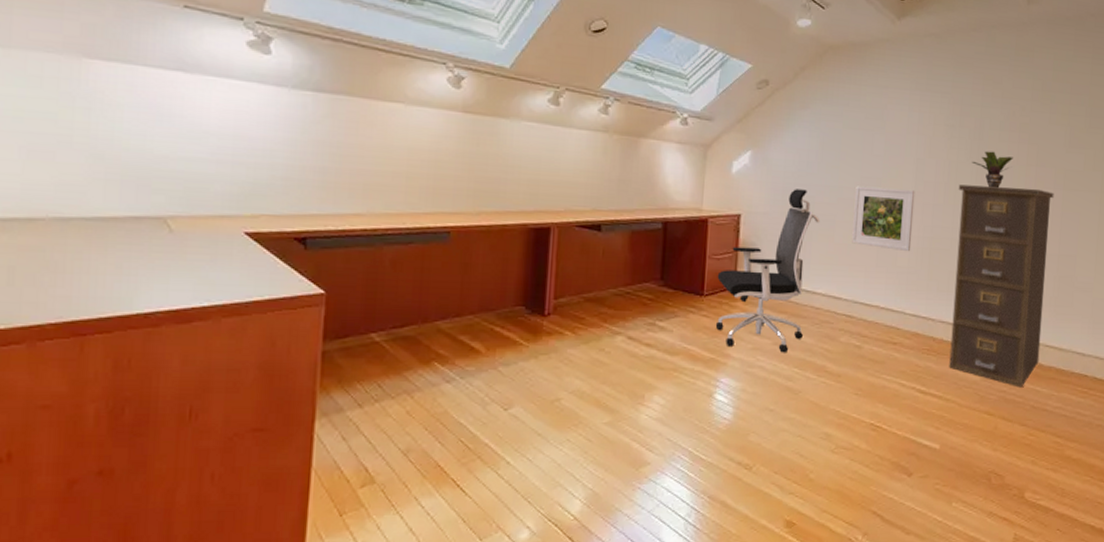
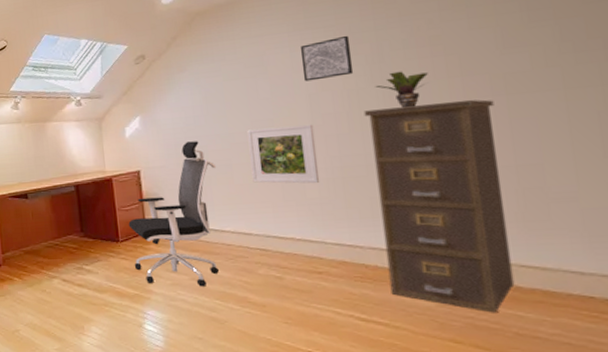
wall art: none [915,105,960,146] -> present [300,35,354,82]

